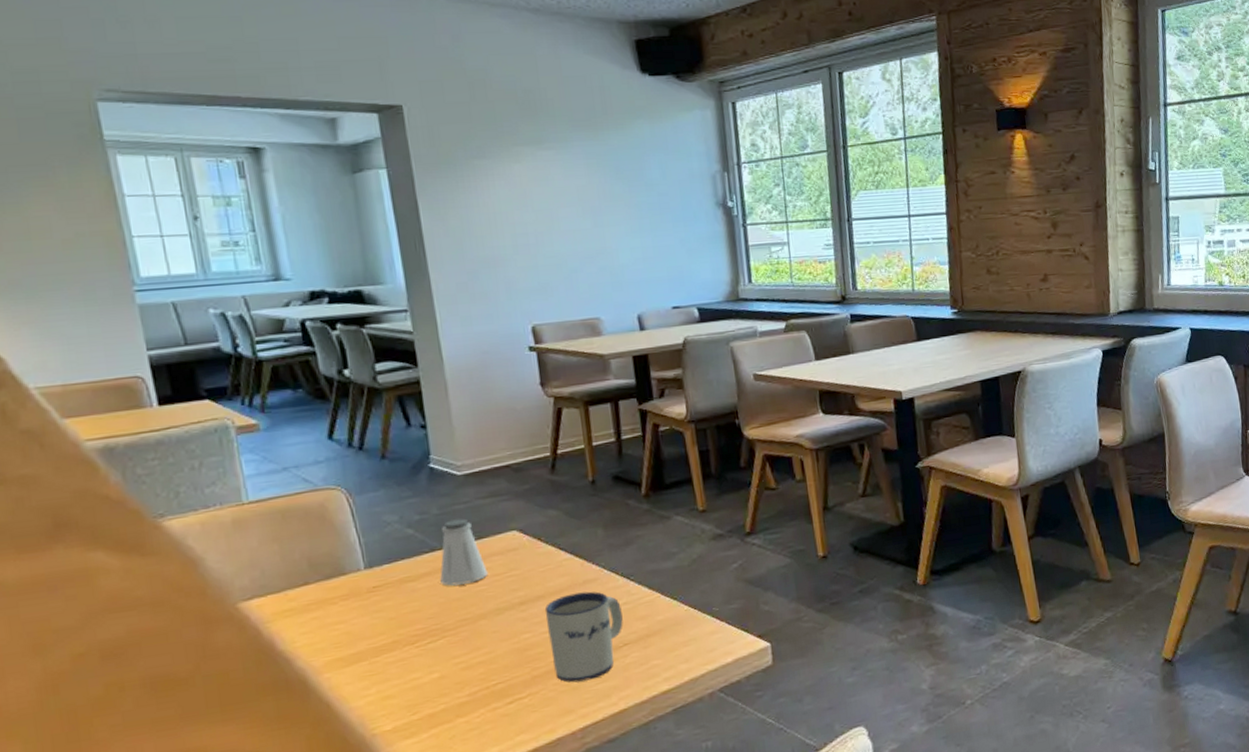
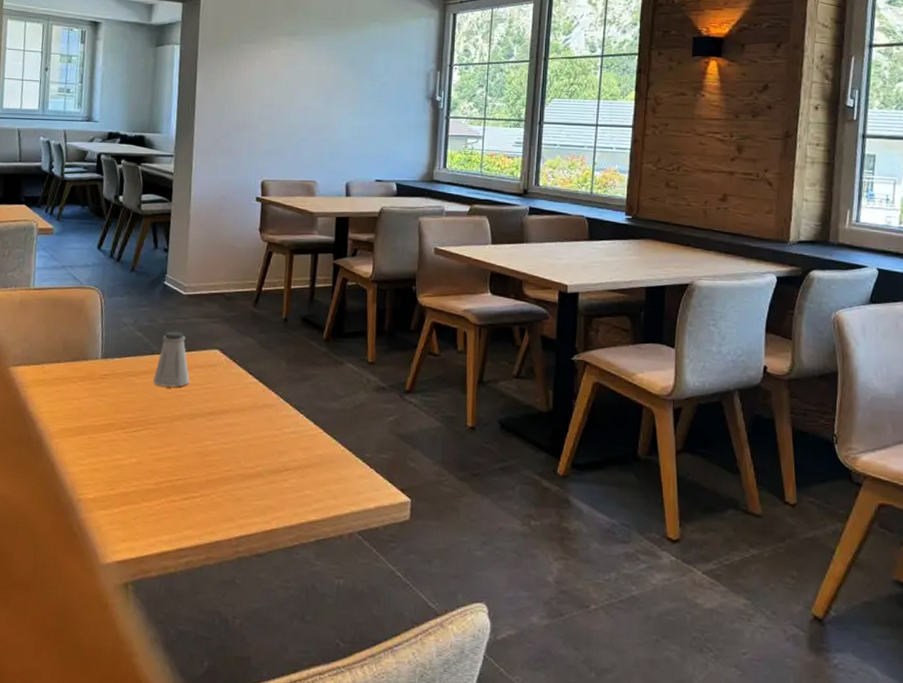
mug: present [544,591,623,683] -> none [225,414,289,495]

